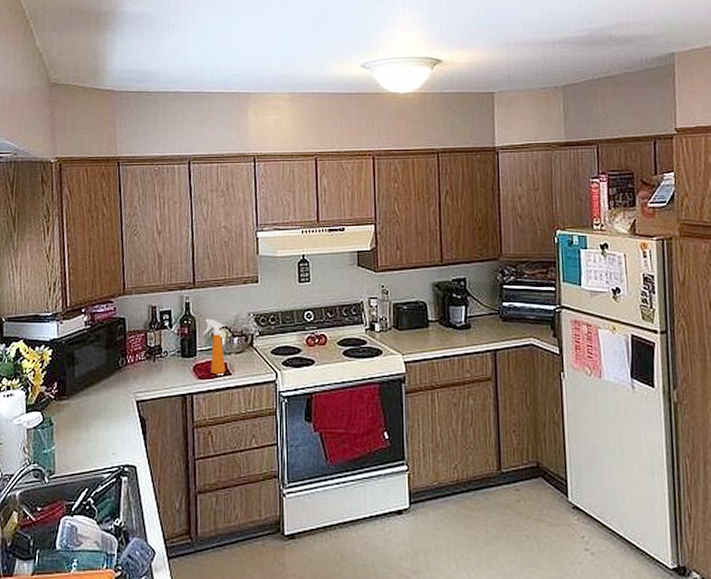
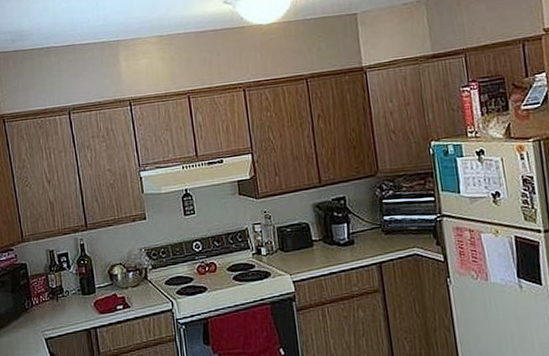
spray bottle: present [202,319,226,374] -> none [99,257,125,308]

